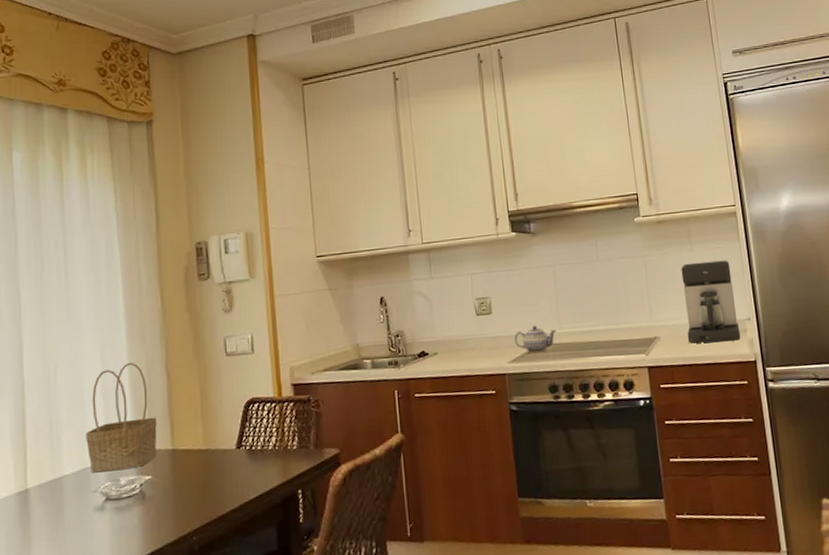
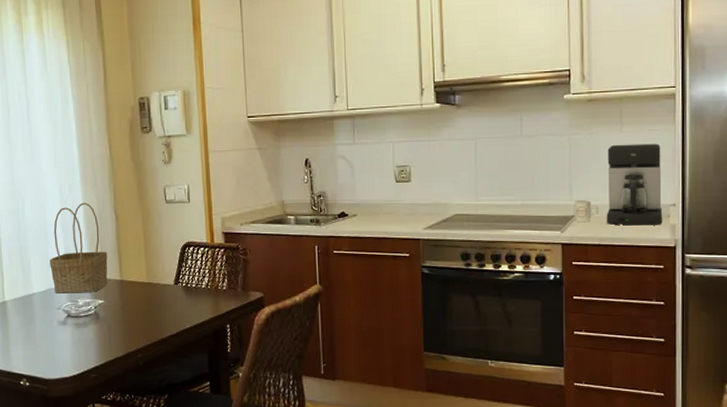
teapot: present [515,325,557,354] -> none [431,195,474,222]
mug: none [655,320,681,344] -> present [574,200,599,223]

